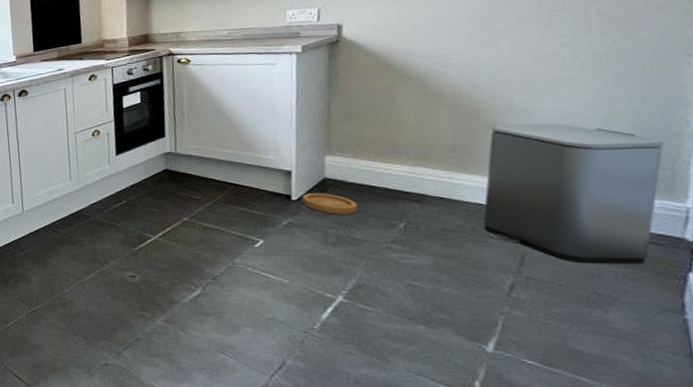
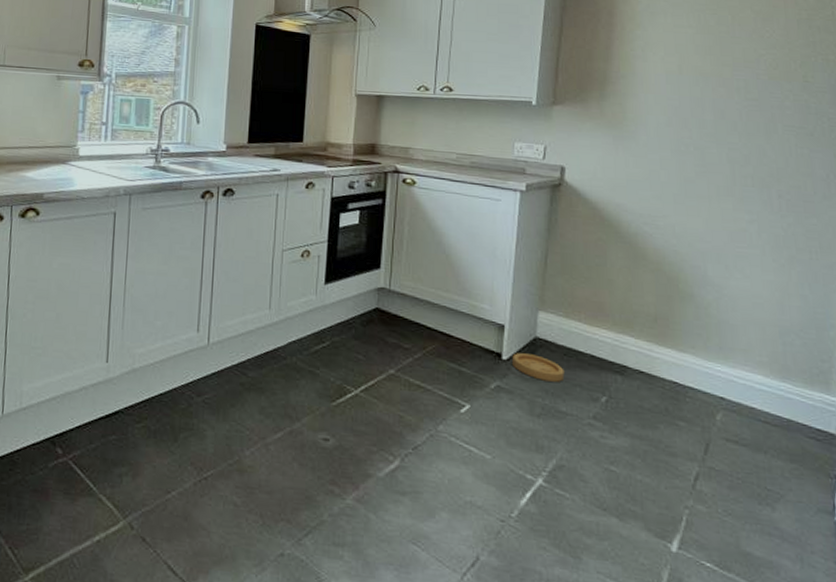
pedal bin: present [483,123,665,265] -> none [675,297,825,460]

